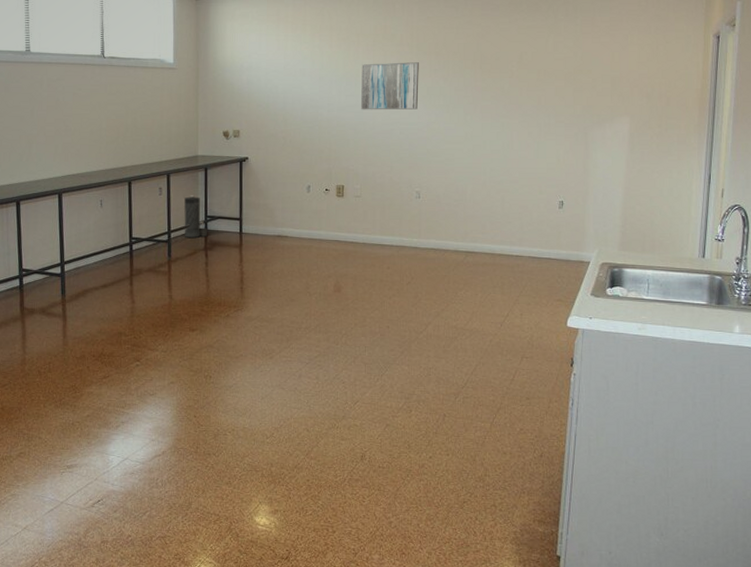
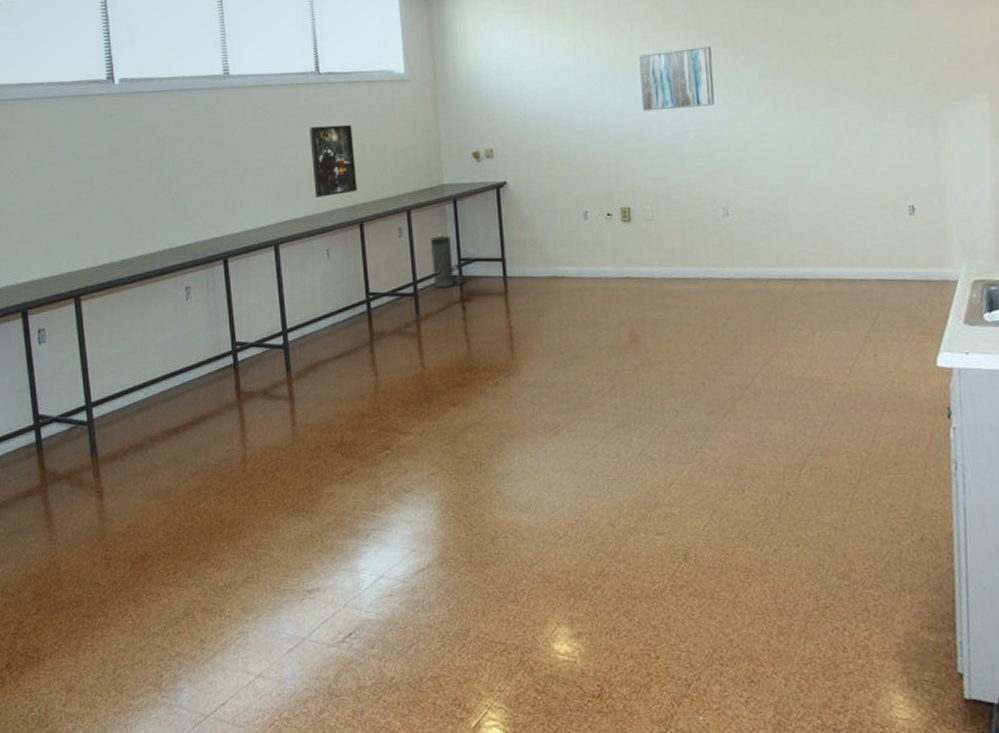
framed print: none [93,100,129,158] -> present [309,124,357,197]

